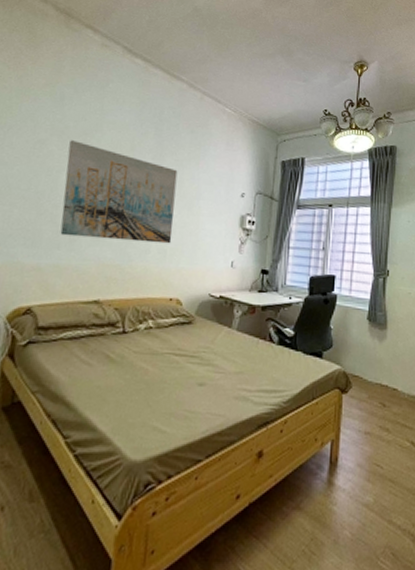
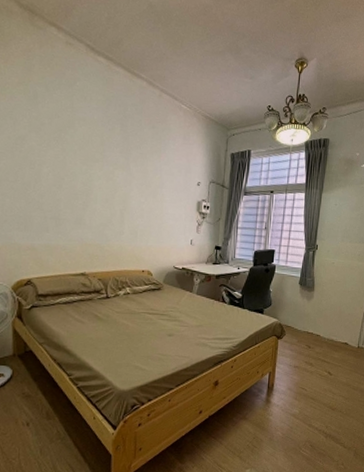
wall art: present [60,140,178,244] -> none [46,136,143,226]

